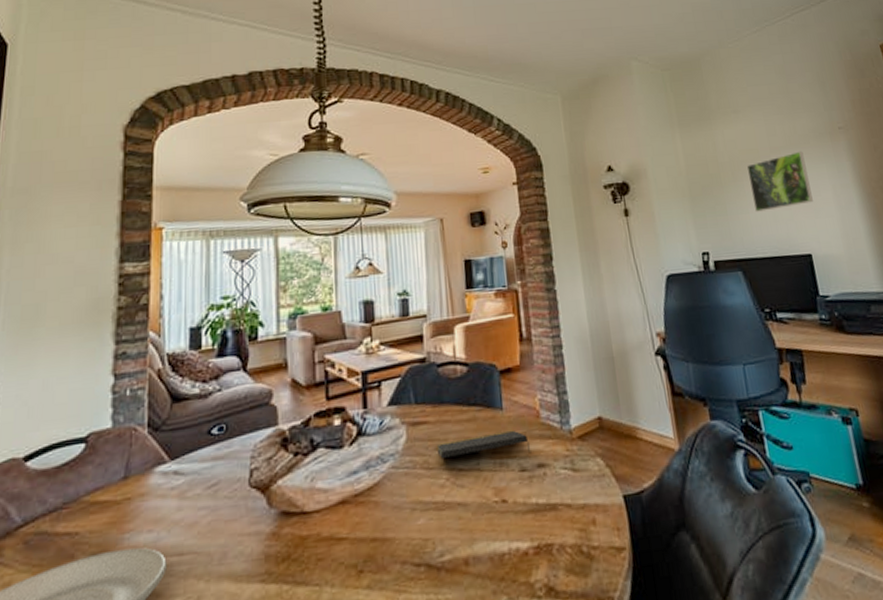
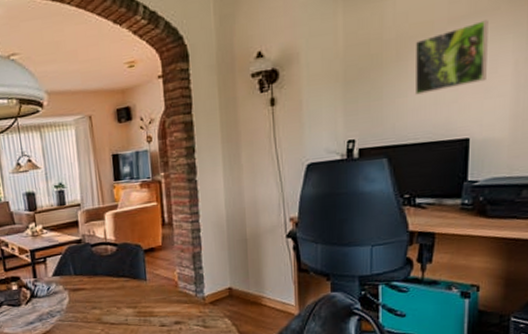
notepad: present [436,430,531,458] -> none [93,296,170,315]

